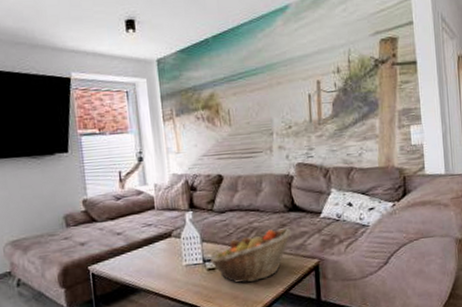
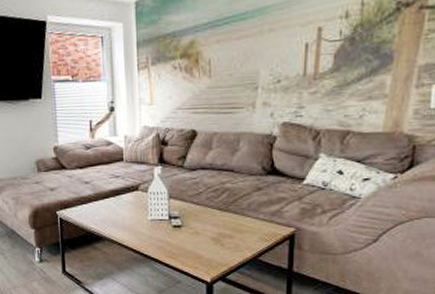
fruit basket: present [210,227,292,283] -> none [176,191,268,244]

